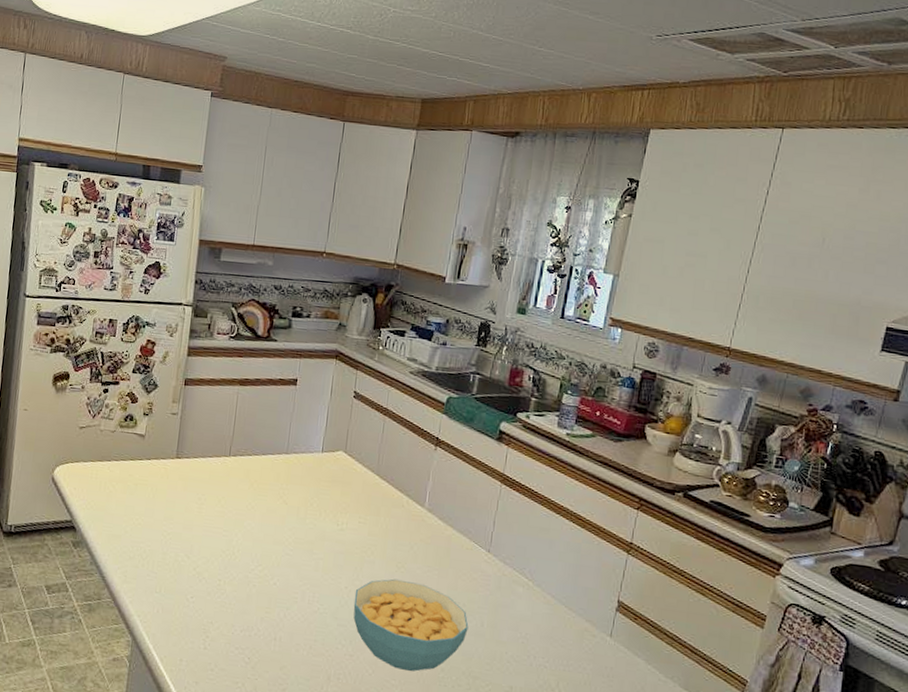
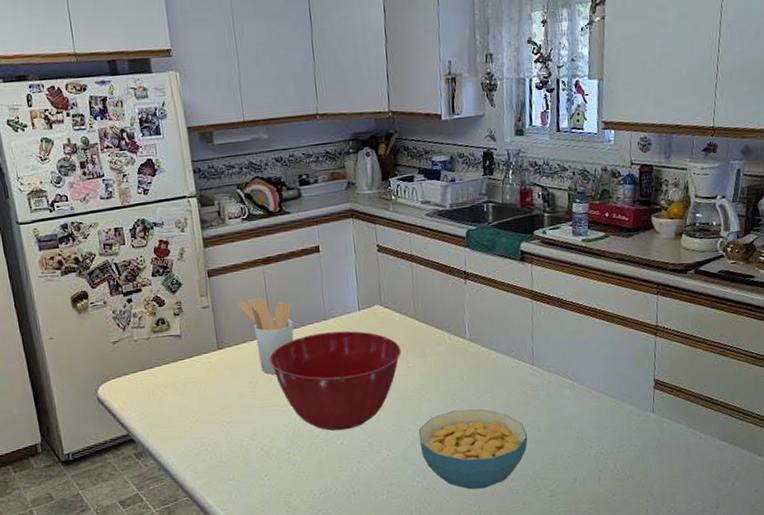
utensil holder: none [206,415,257,496] -> present [238,297,294,374]
mixing bowl: none [222,465,356,572] -> present [269,330,401,431]

